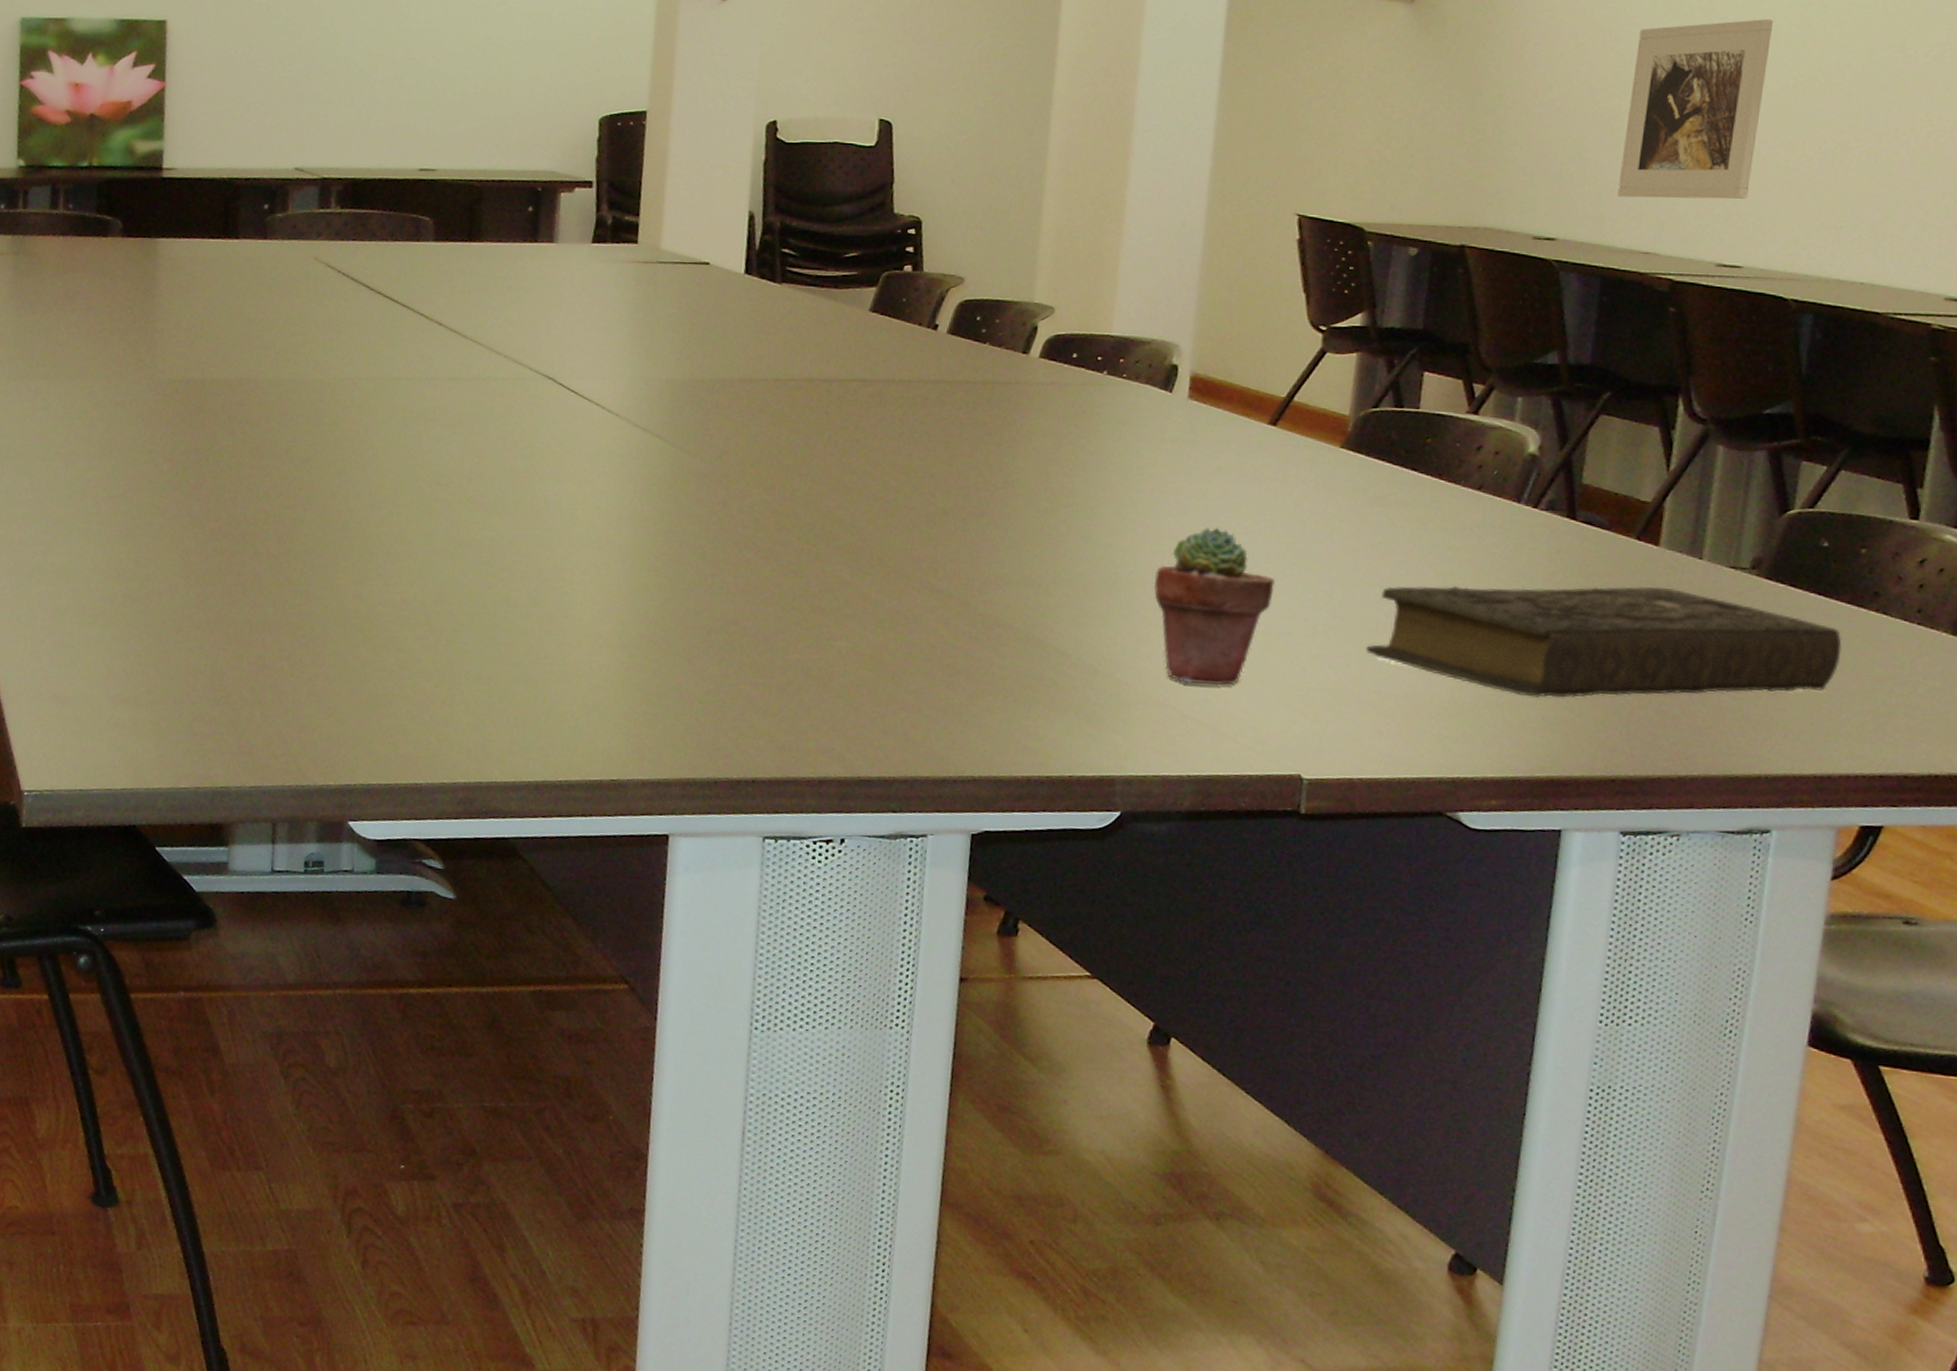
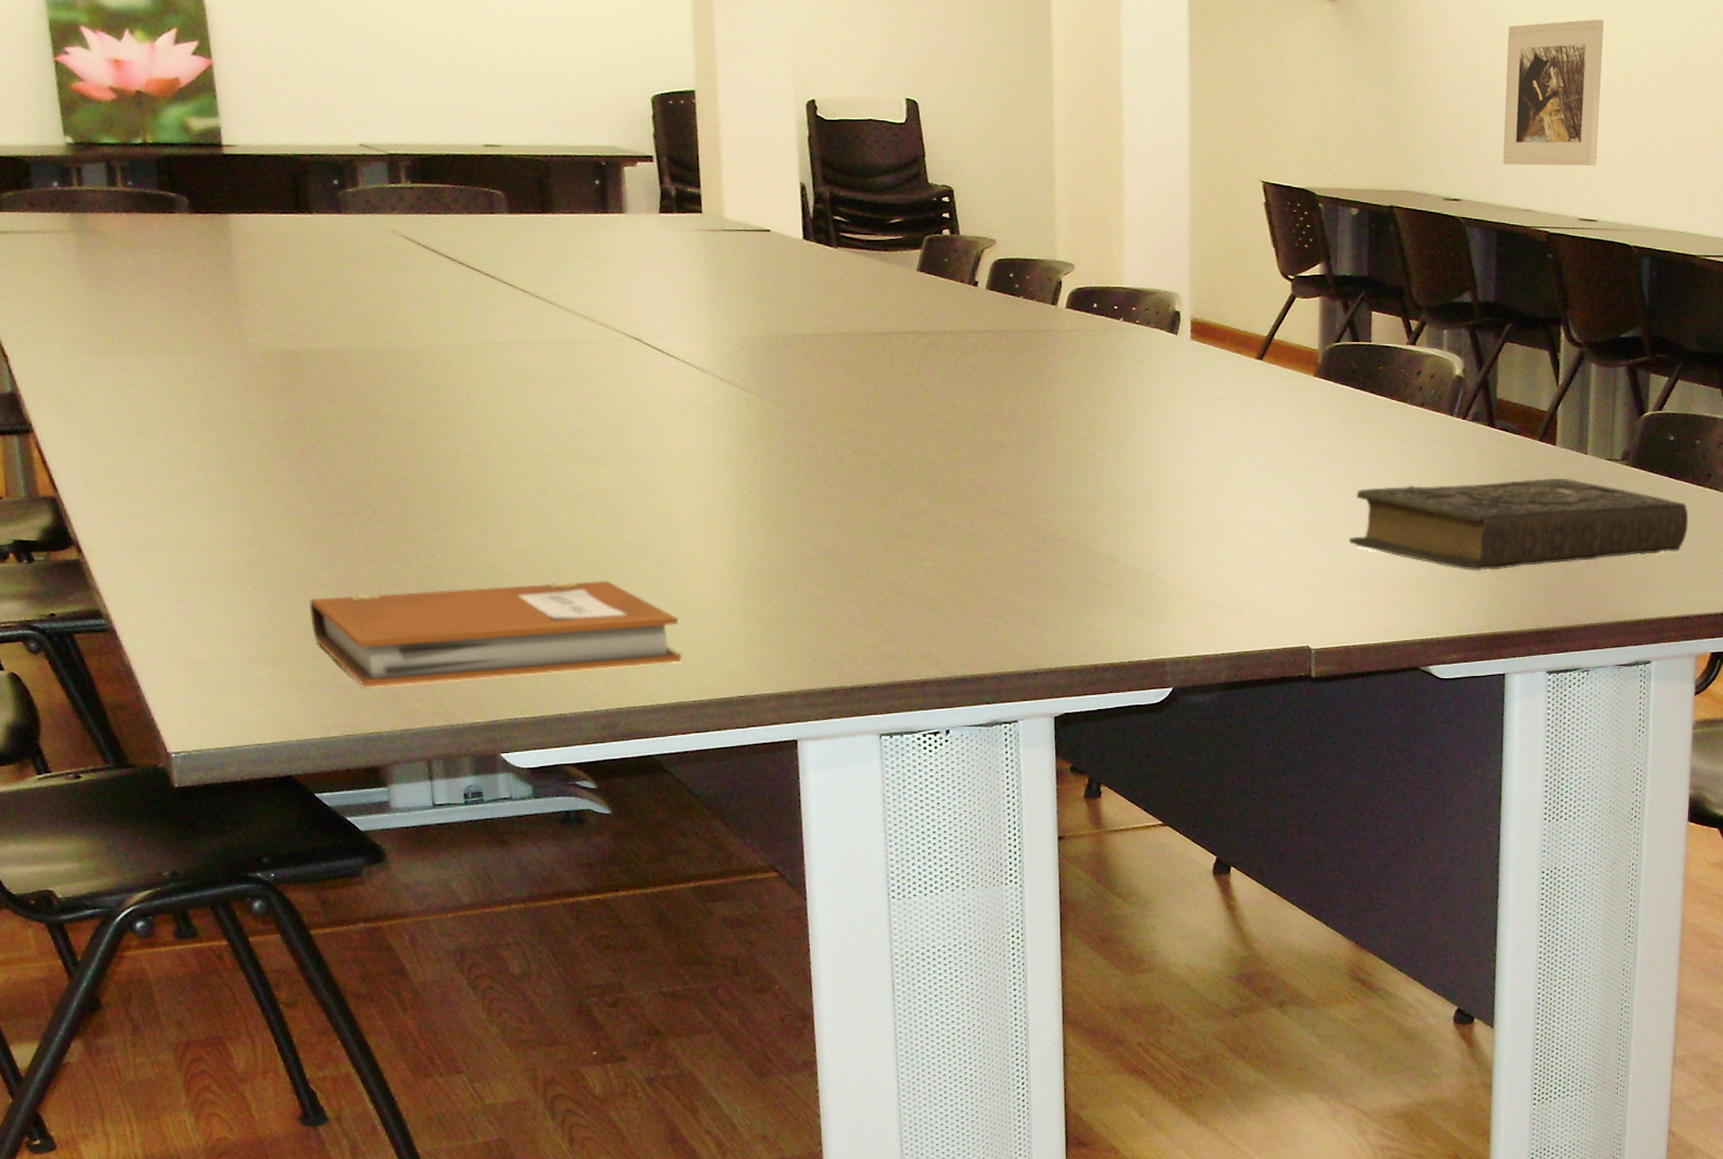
notebook: none [177,638,555,739] -> present [309,580,682,688]
potted succulent: present [1153,527,1276,686] -> none [1179,446,1275,578]

